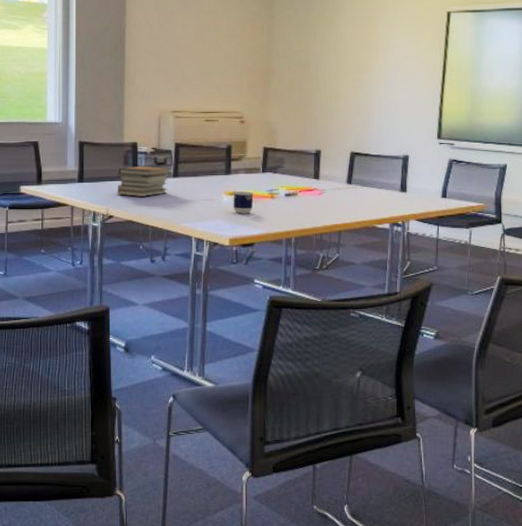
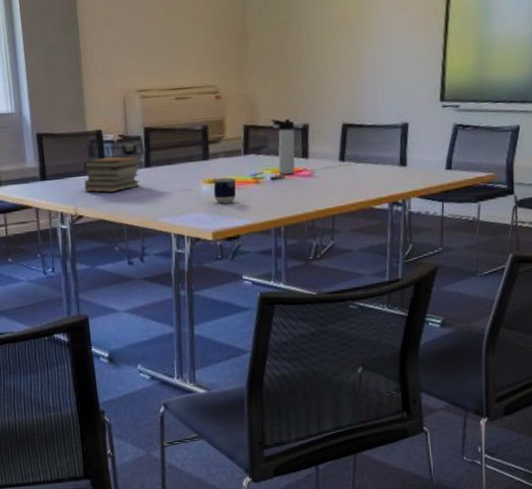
thermos bottle: none [288,144,309,193] -> present [271,118,295,175]

